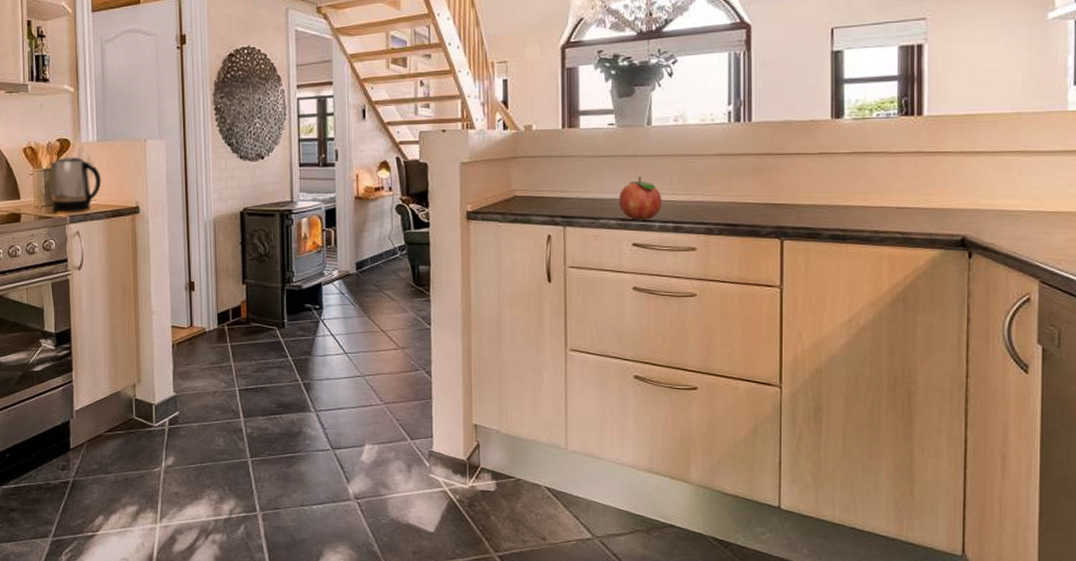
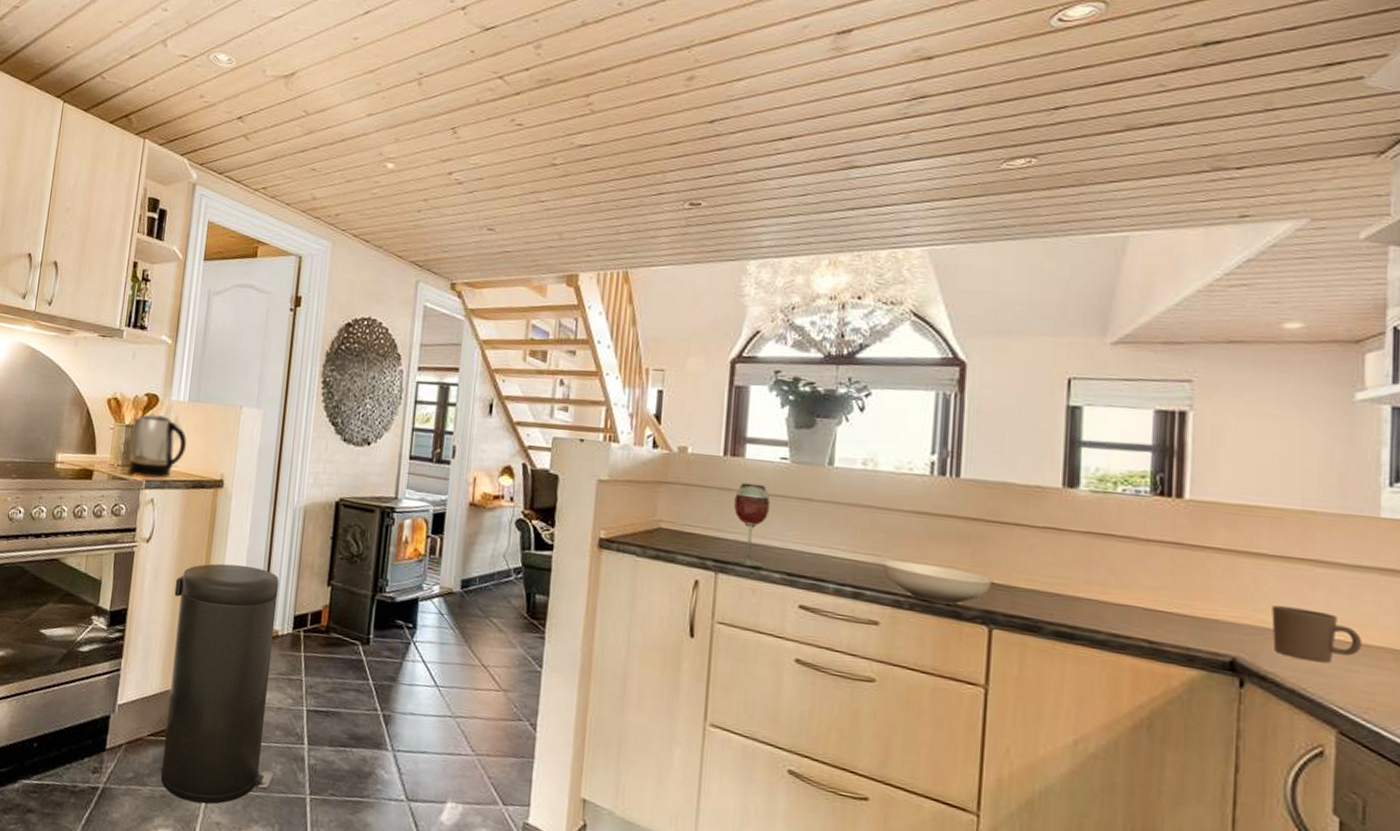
pedal bin: none [109,277,219,480] -> present [160,563,279,804]
wineglass: none [574,148,603,218] -> present [733,482,771,568]
fruit: present [618,177,662,220] -> none [785,525,840,579]
bowl: none [695,195,782,226] -> present [882,560,994,605]
mug: none [990,190,1057,230] -> present [1271,605,1363,663]

